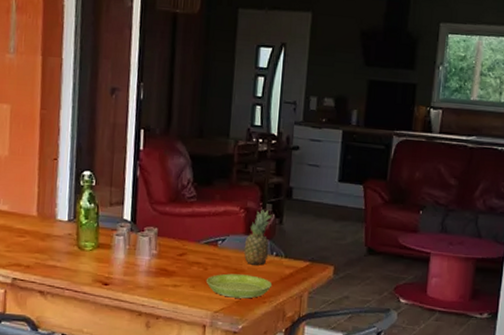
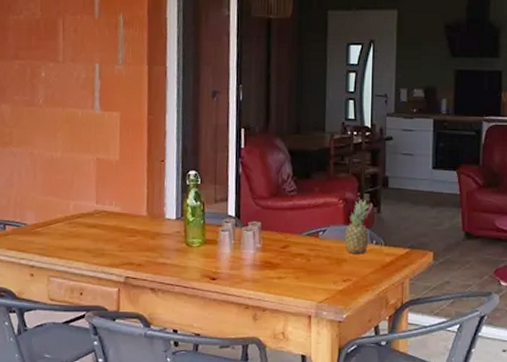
saucer: present [206,273,273,299] -> none [309,263,374,288]

